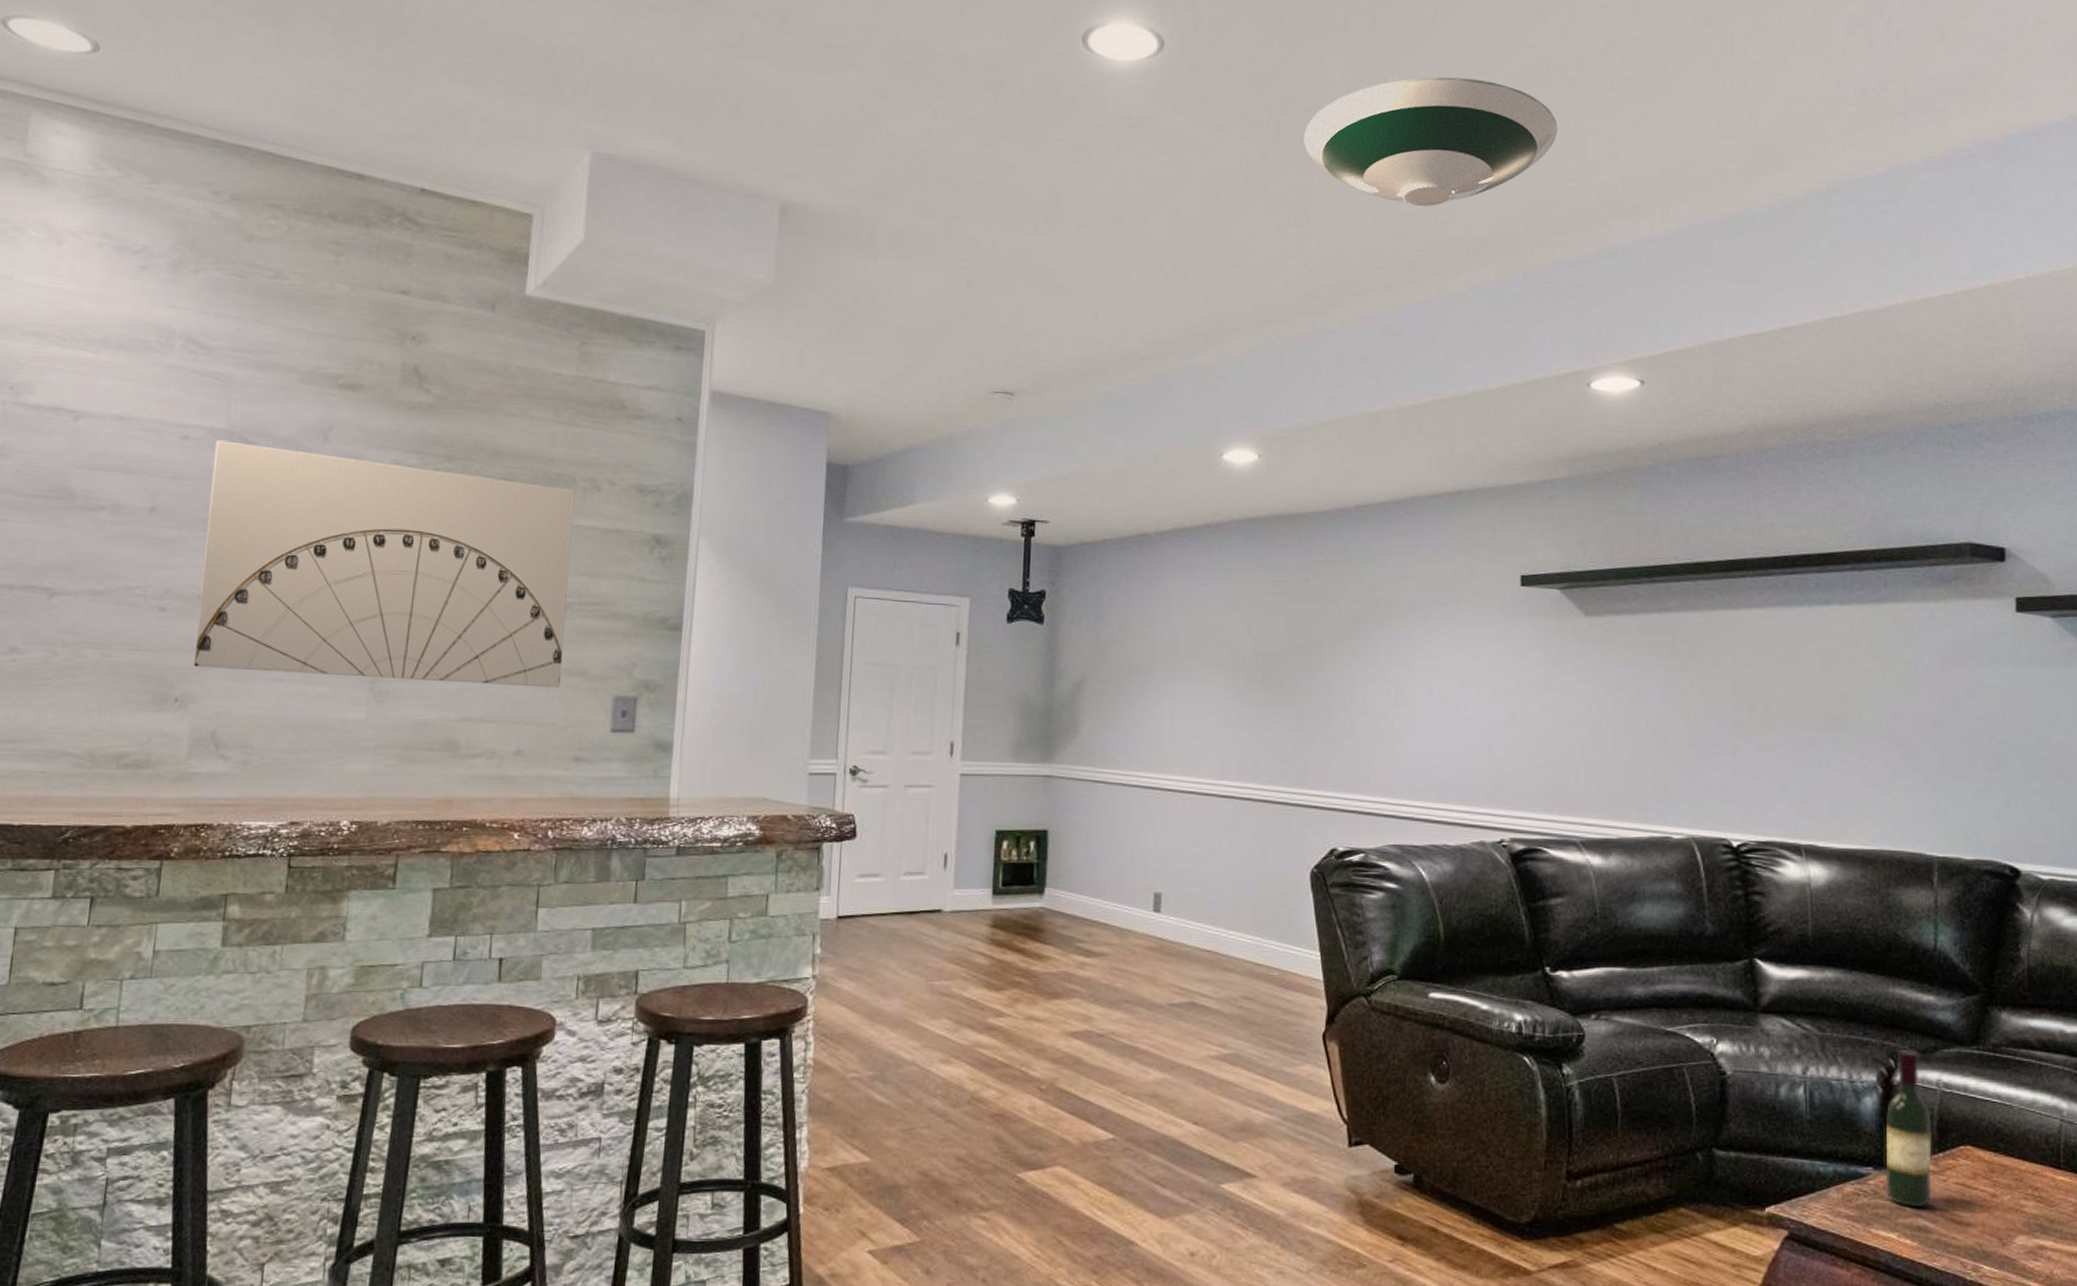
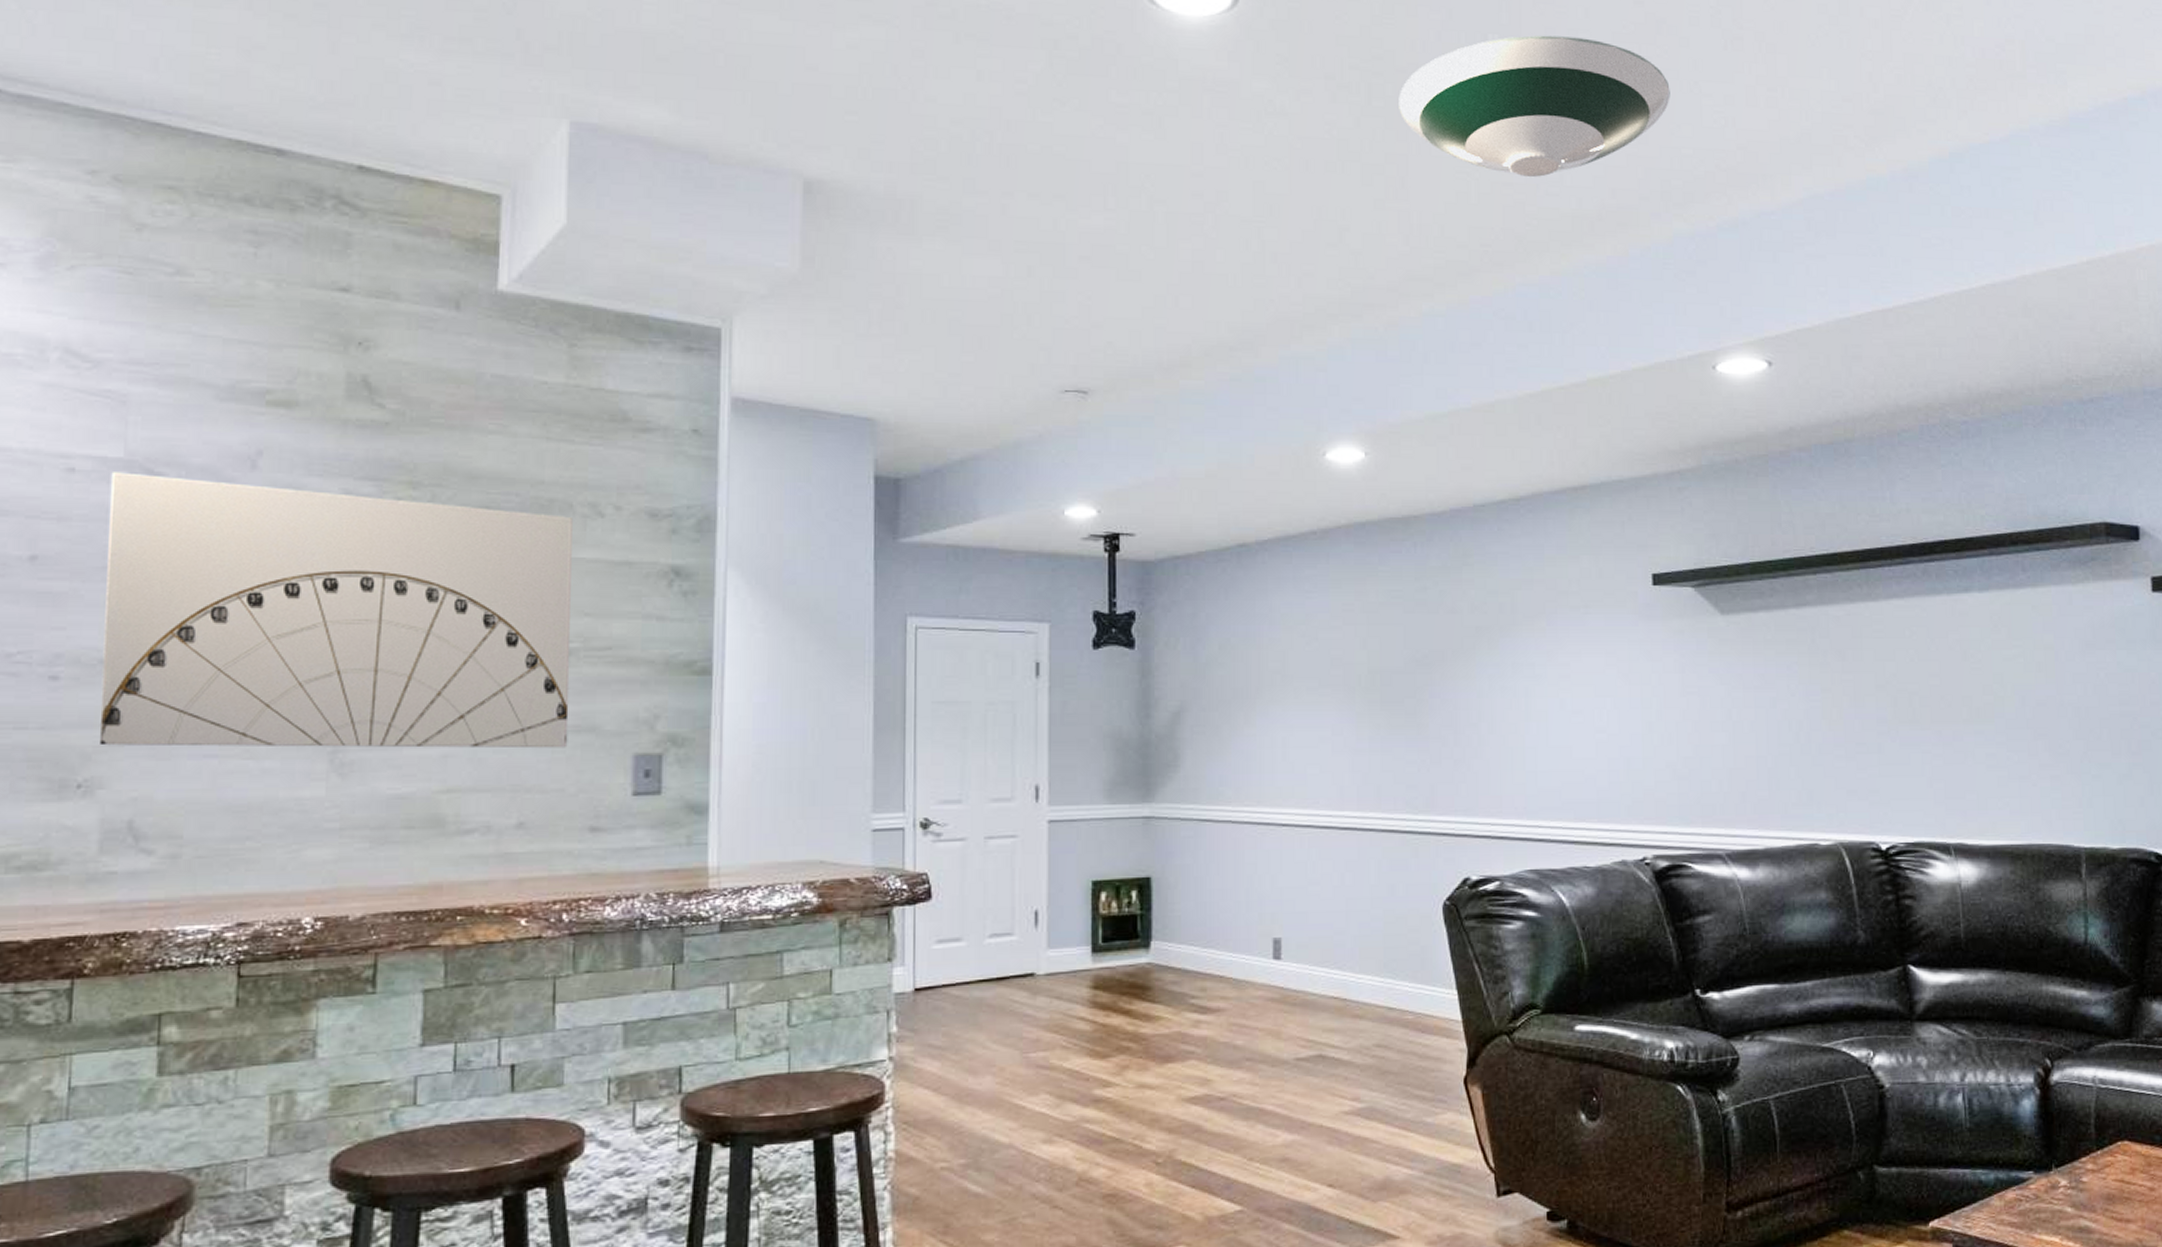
wine bottle: present [1885,1050,1932,1208] -> none [2044,1048,2093,1209]

